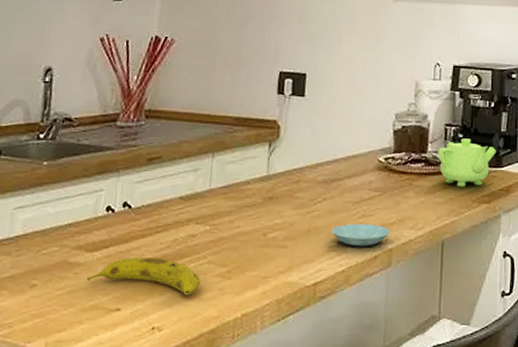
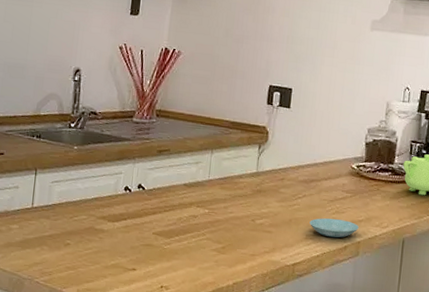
fruit: present [86,258,201,296] -> none [109,229,201,264]

